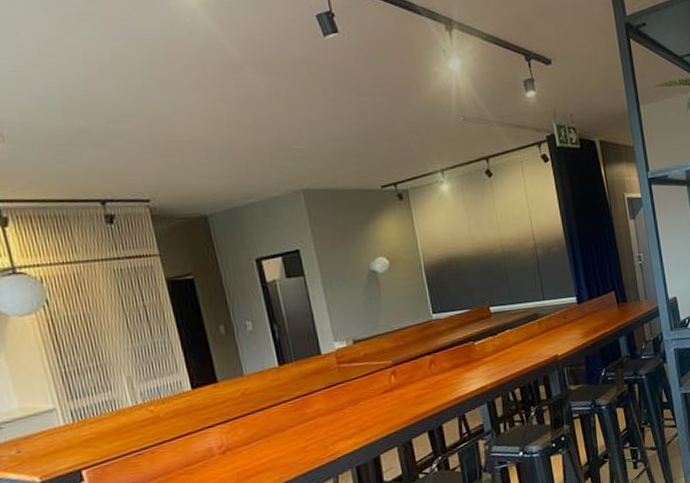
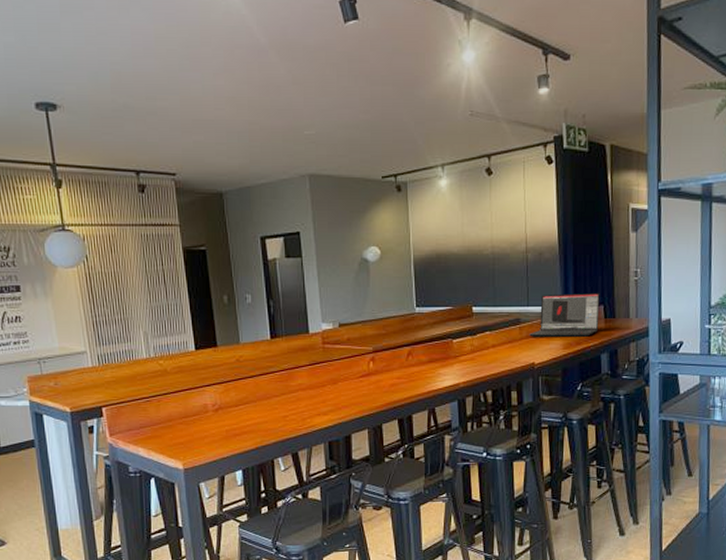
laptop: none [549,279,613,330] -> present [529,292,600,337]

